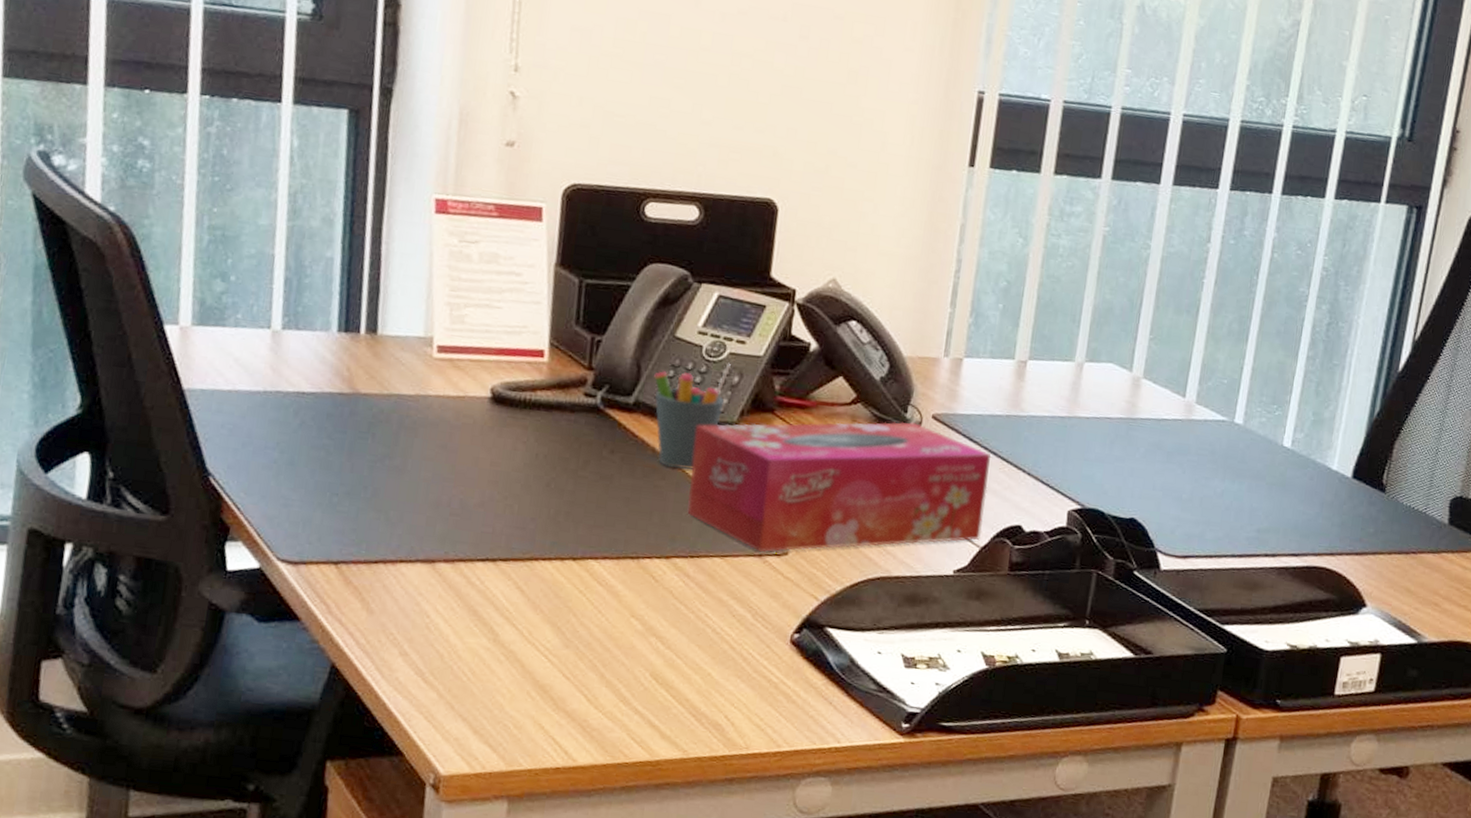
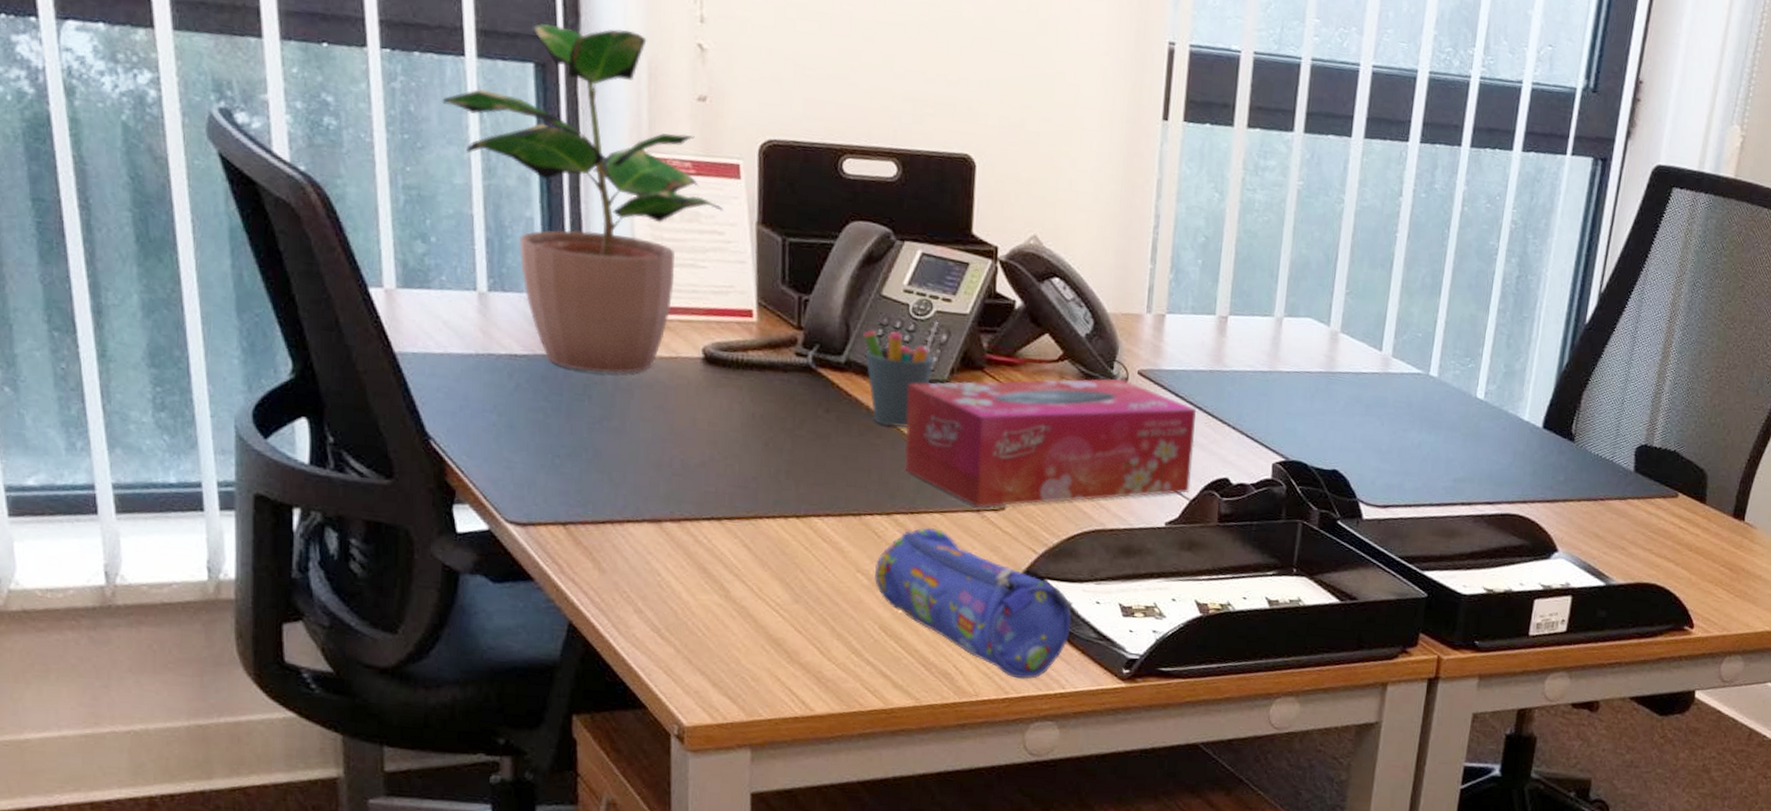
potted plant: none [254,71,523,412] -> present [442,23,723,374]
pencil case: none [648,572,853,732] -> present [874,528,1073,679]

